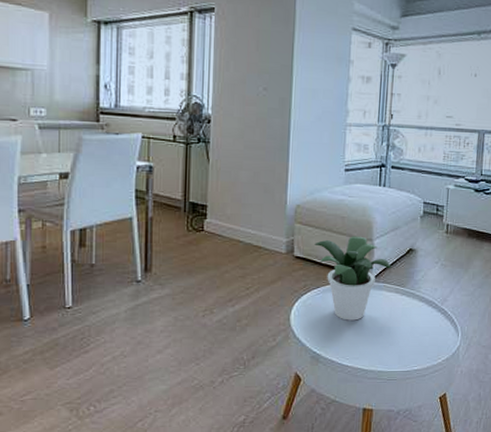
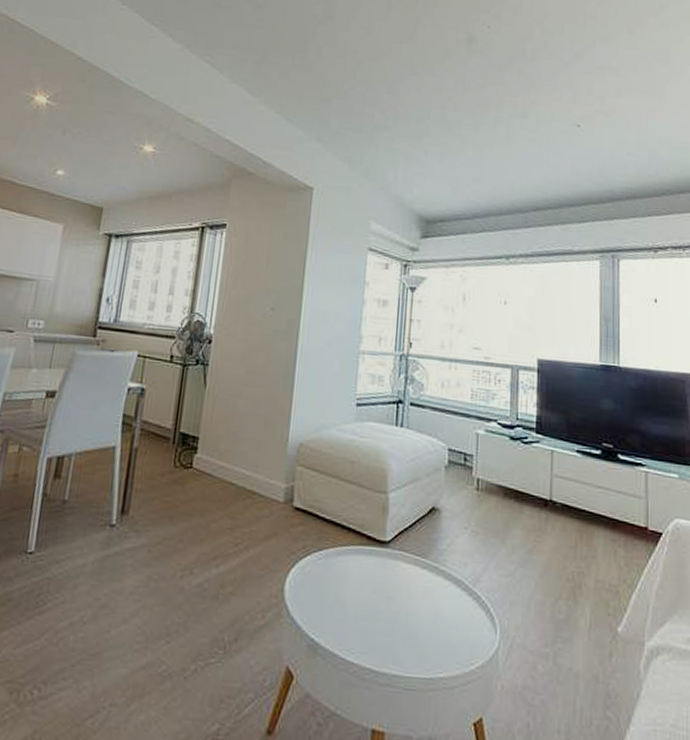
potted plant: present [314,236,391,321] -> none [318,486,409,599]

